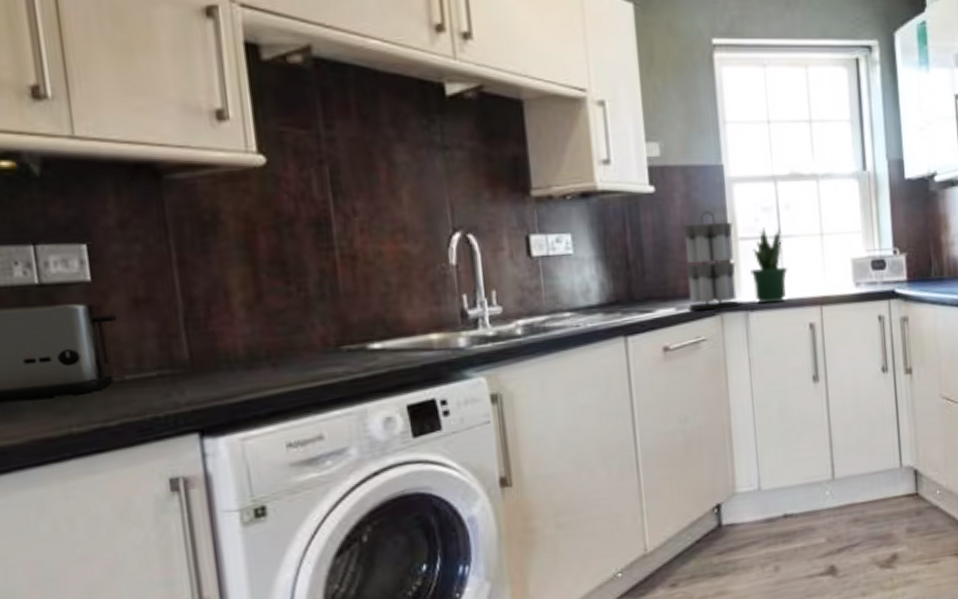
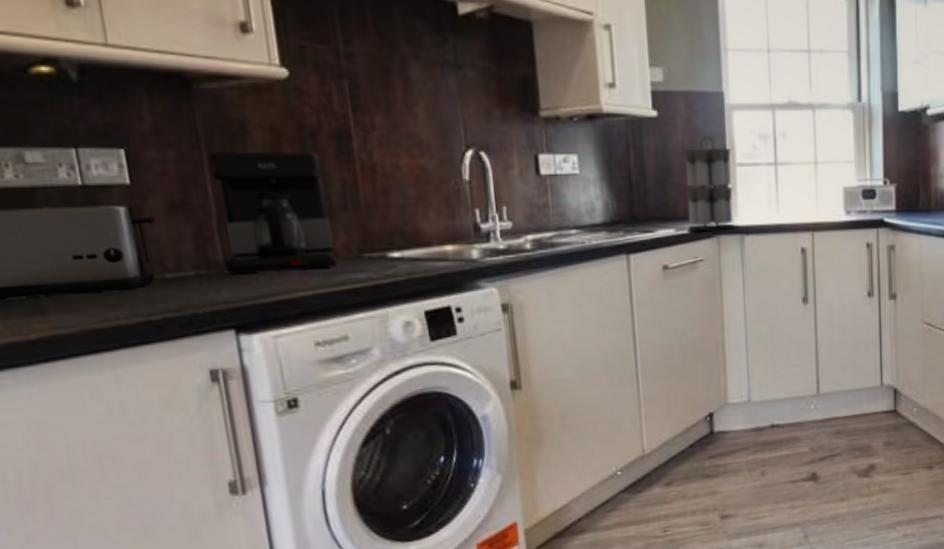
coffee maker: none [178,240,313,373] -> present [209,152,338,275]
planter: present [750,227,788,304] -> none [747,154,782,229]

